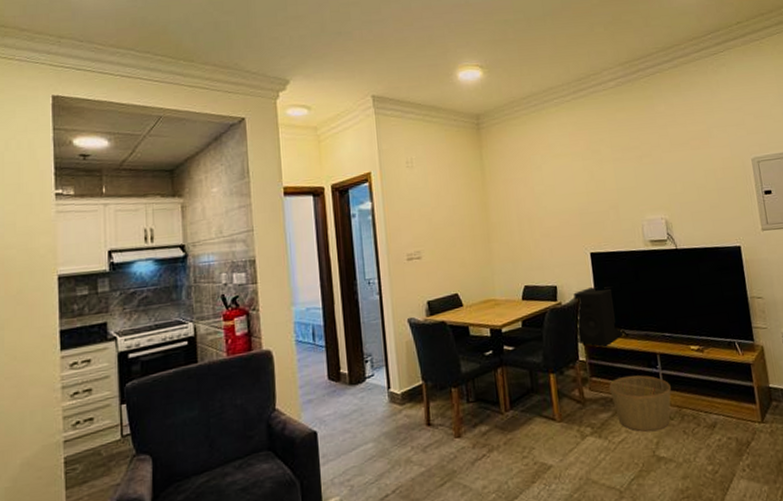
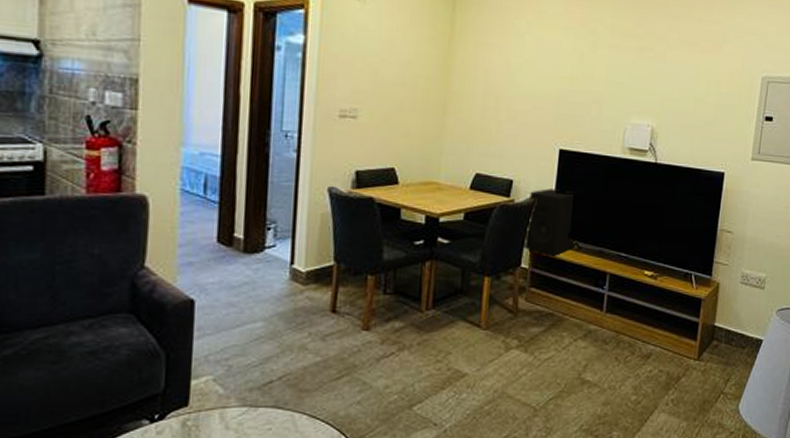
basket: present [609,375,671,432] -> none [547,293,613,354]

